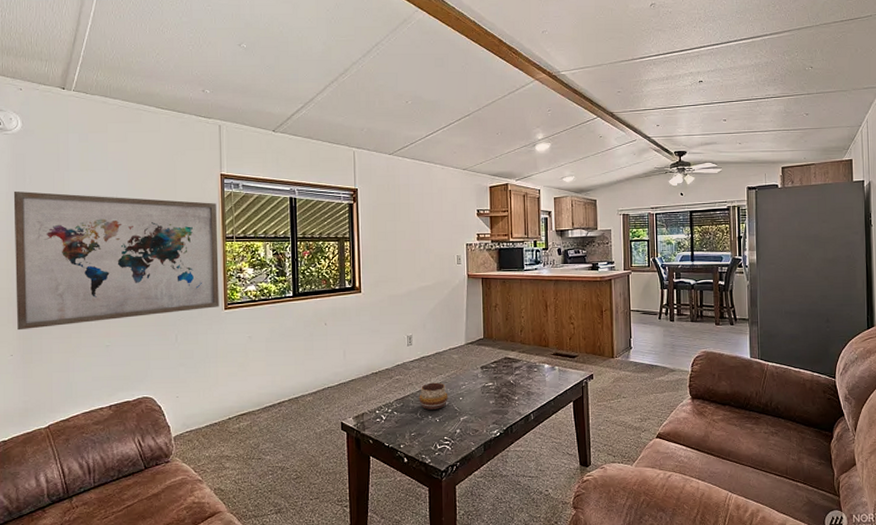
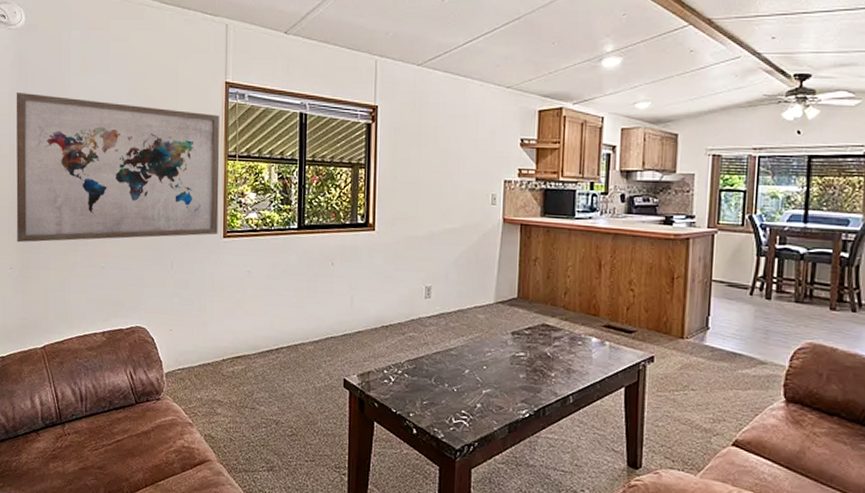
decorative bowl: present [419,382,448,410] -> none [434,344,470,377]

